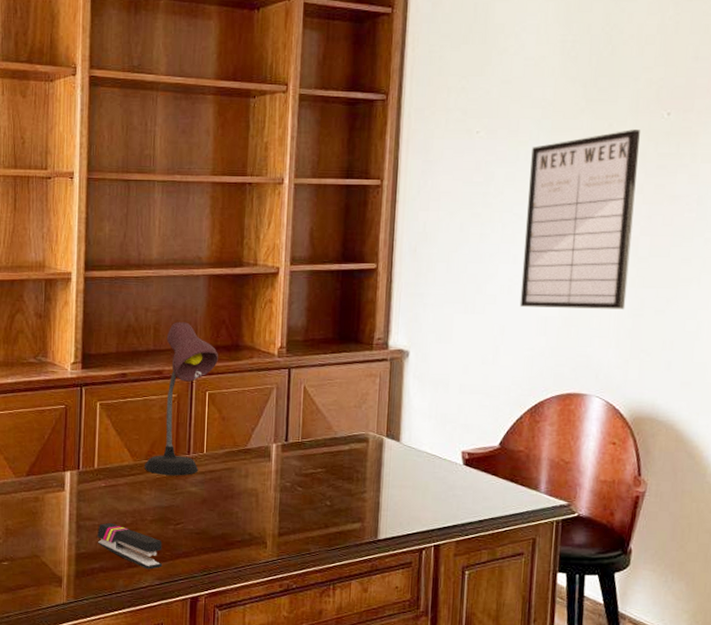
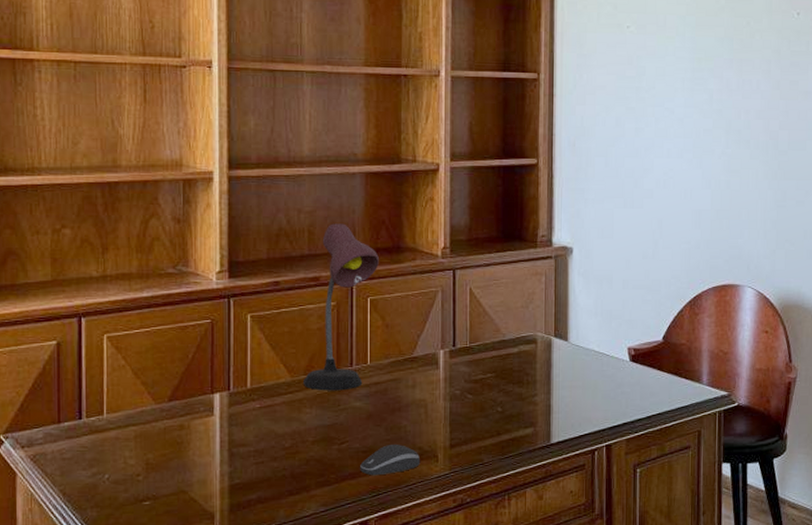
stapler: present [97,522,163,570] -> none [253,447,328,496]
computer mouse: none [193,528,250,557] -> present [360,443,421,476]
writing board: present [519,129,640,309] -> none [675,28,774,201]

